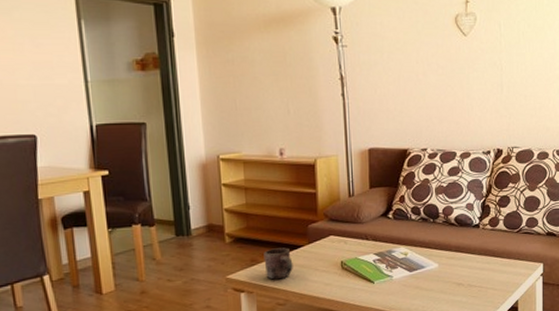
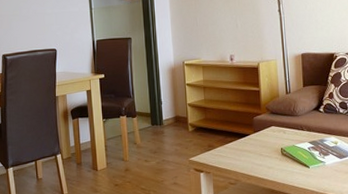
mug: present [263,247,293,280] -> none [218,136,242,163]

